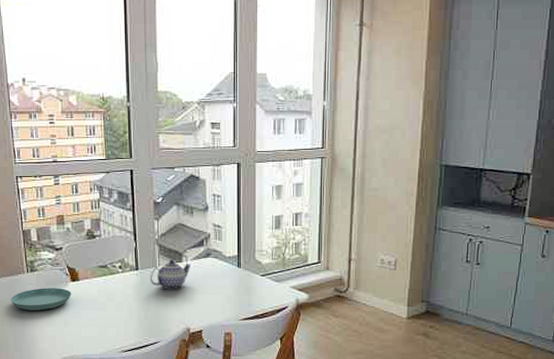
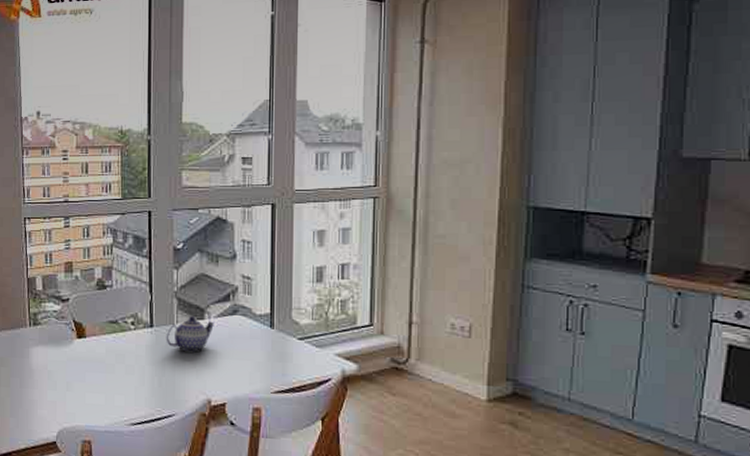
saucer: present [10,288,71,311] -> none [9,344,76,371]

